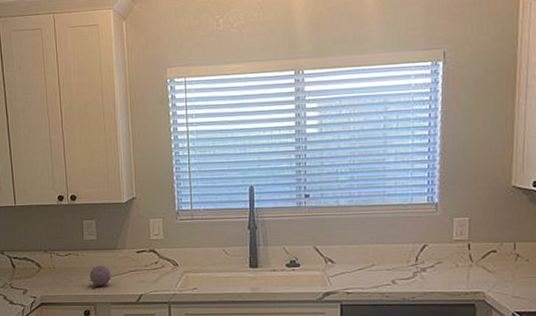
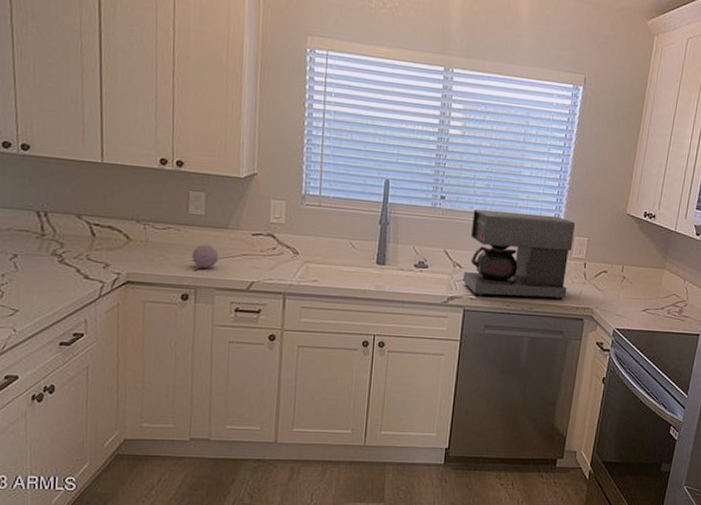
coffee maker: none [336,199,453,290] -> present [462,209,576,300]

